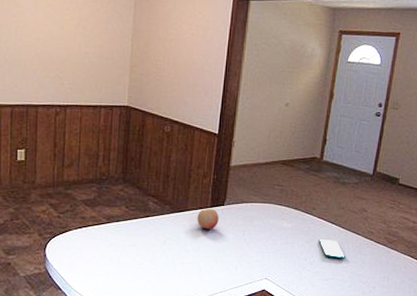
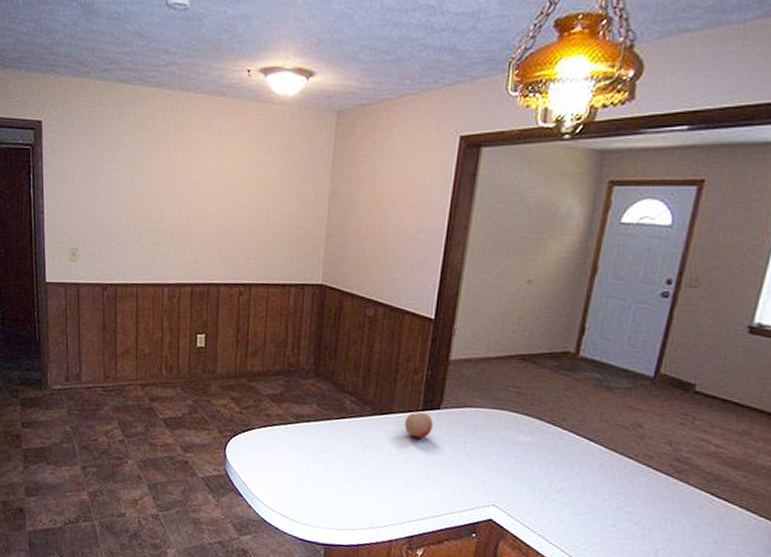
smartphone: present [319,238,345,259] -> none [569,459,608,489]

